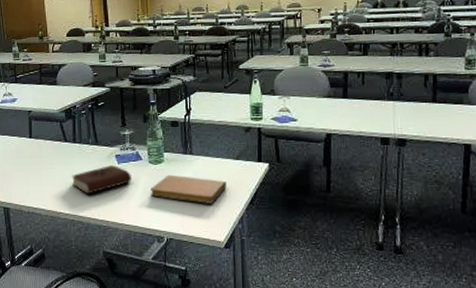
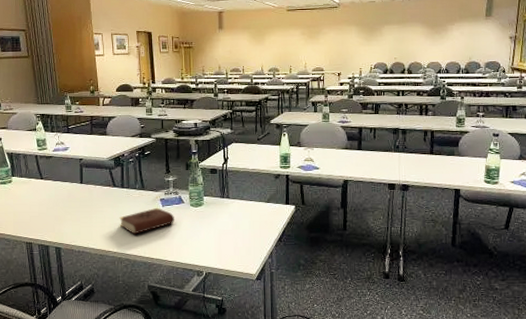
notebook: present [151,174,226,204] -> none [192,216,258,241]

